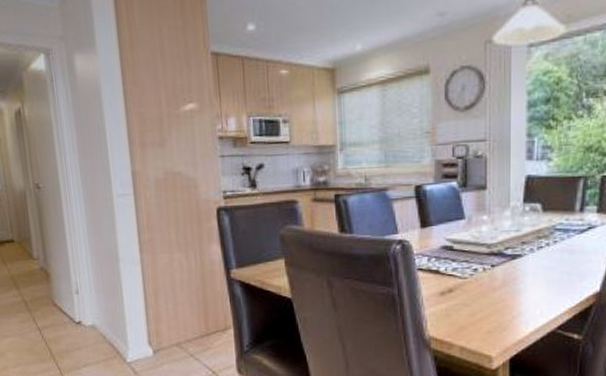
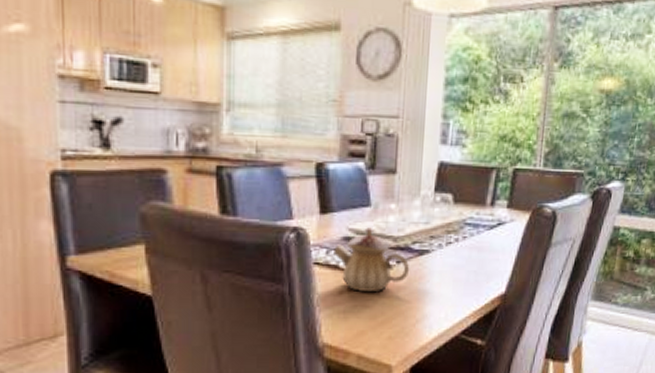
teapot: none [434,237,504,293] -> present [334,227,410,293]

